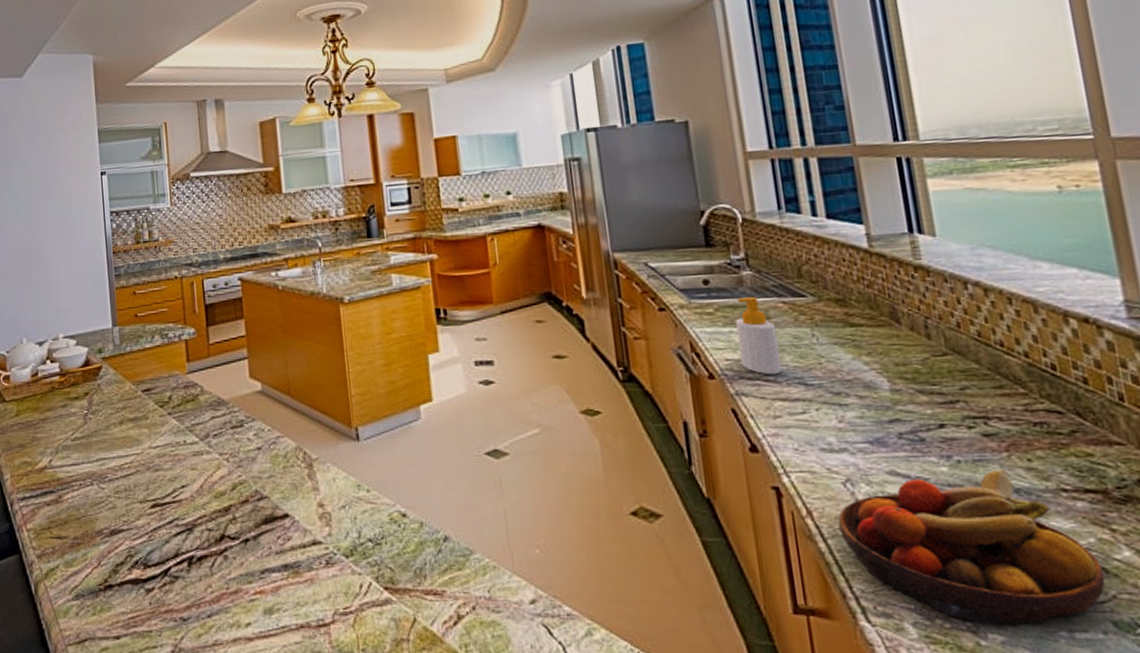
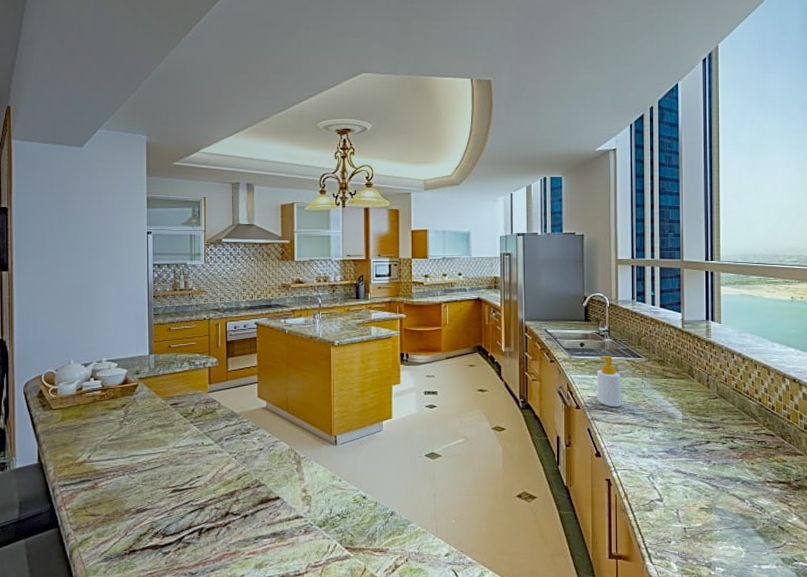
fruit bowl: present [838,469,1106,627] -> none [642,469,782,563]

